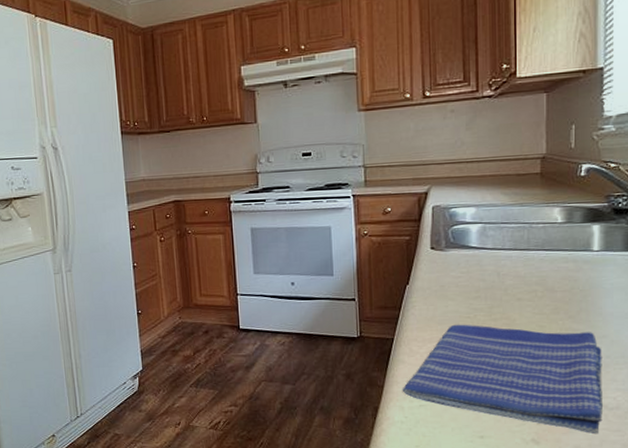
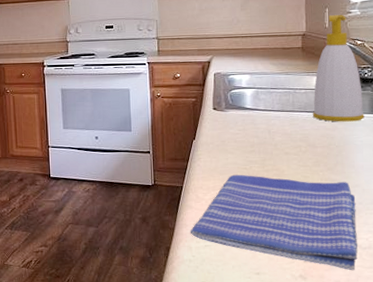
soap bottle: none [551,131,616,262] -> present [312,14,364,122]

